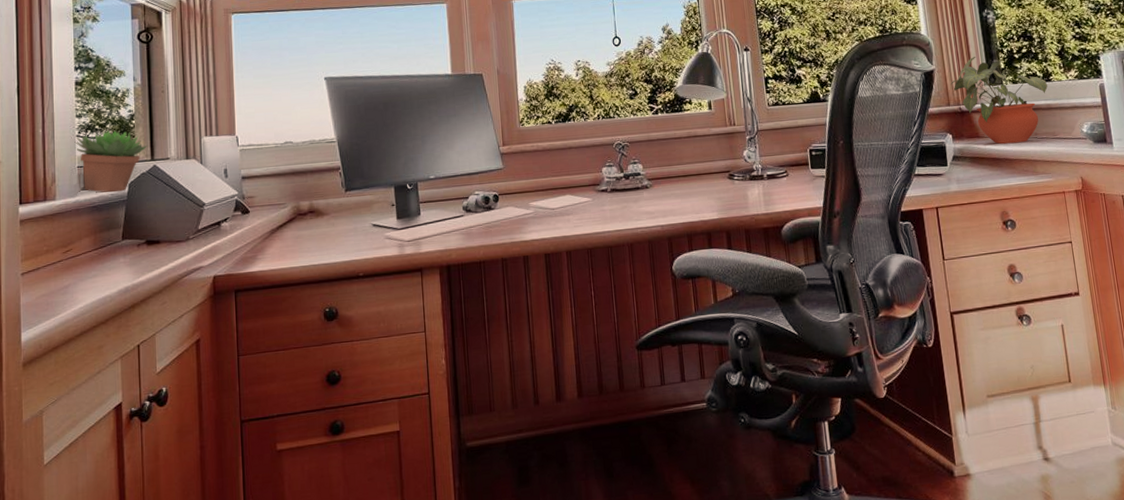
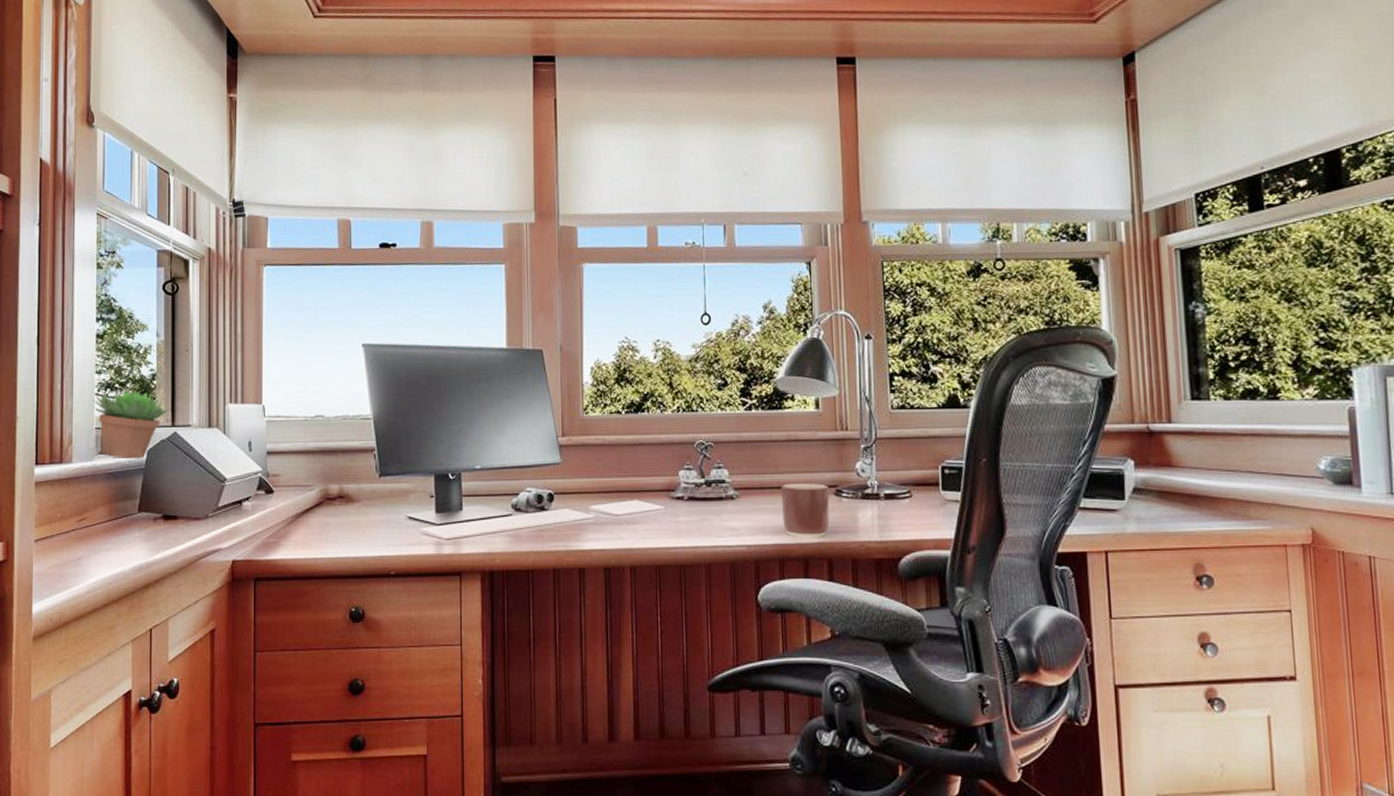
mug: none [685,170,726,216] -> present [780,483,830,538]
potted plant: present [950,57,1048,144] -> none [1137,362,1273,478]

